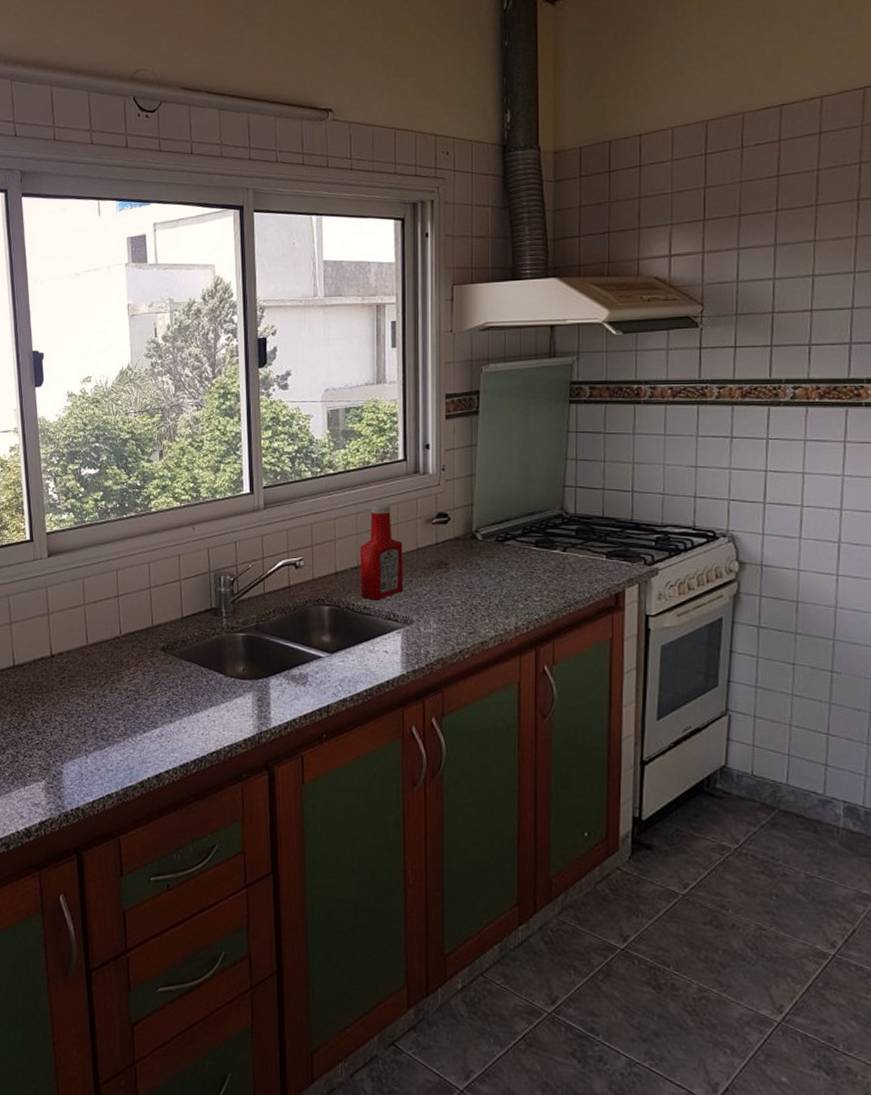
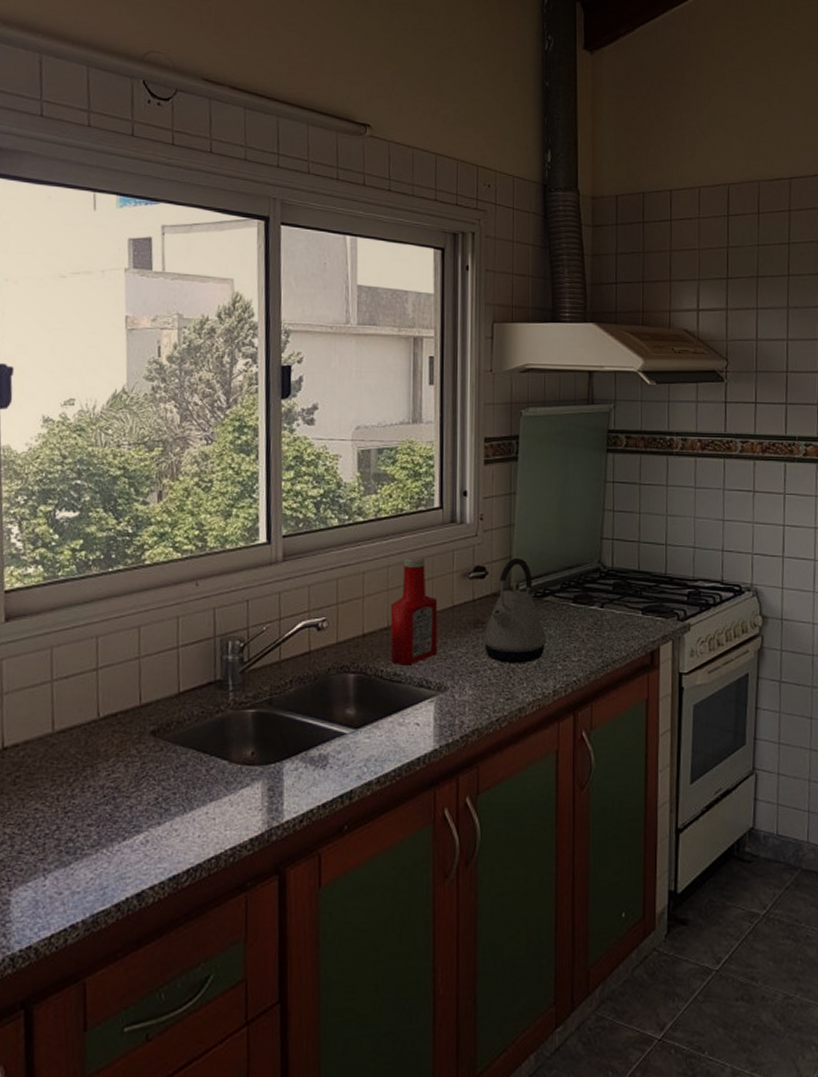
kettle: none [446,504,509,601] -> present [483,557,547,663]

